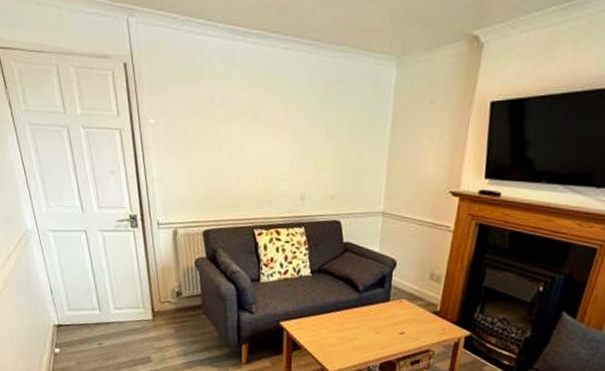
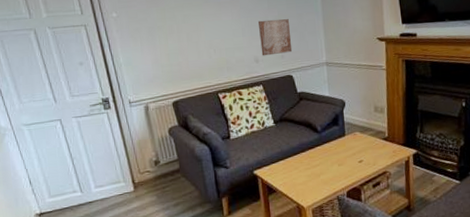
wall art: none [309,150,347,194] -> present [258,19,293,56]

